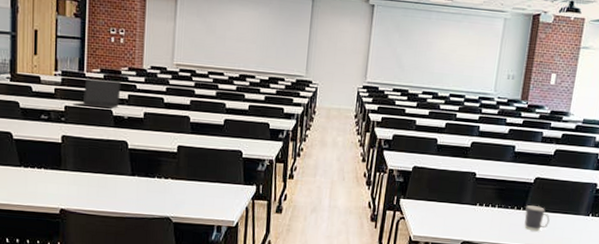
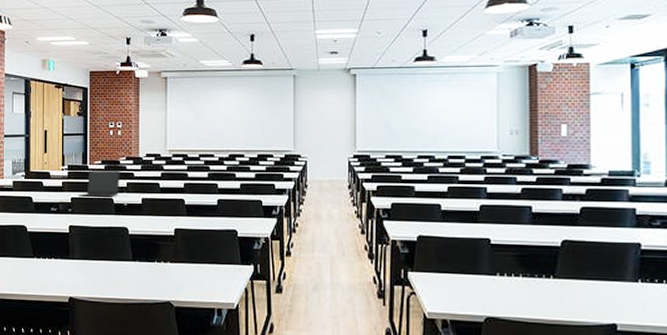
mug: present [524,205,550,231] -> none [556,273,589,302]

